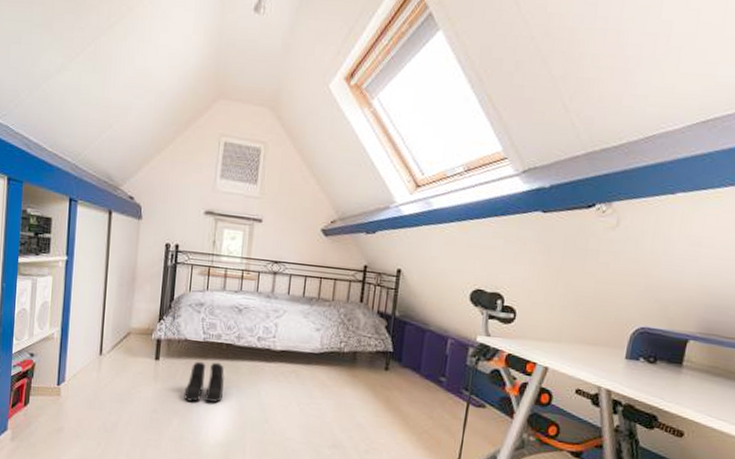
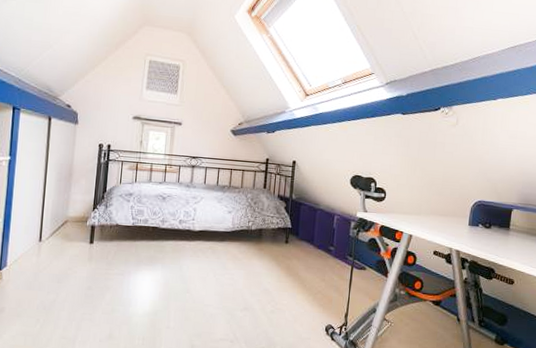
boots: present [184,361,224,402] -> none [115,243,151,278]

